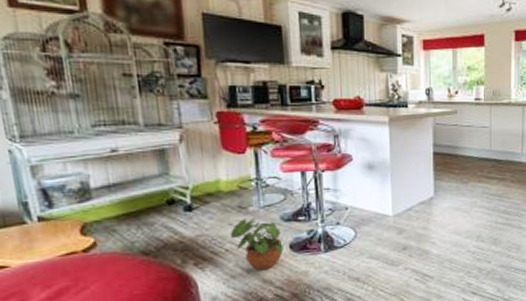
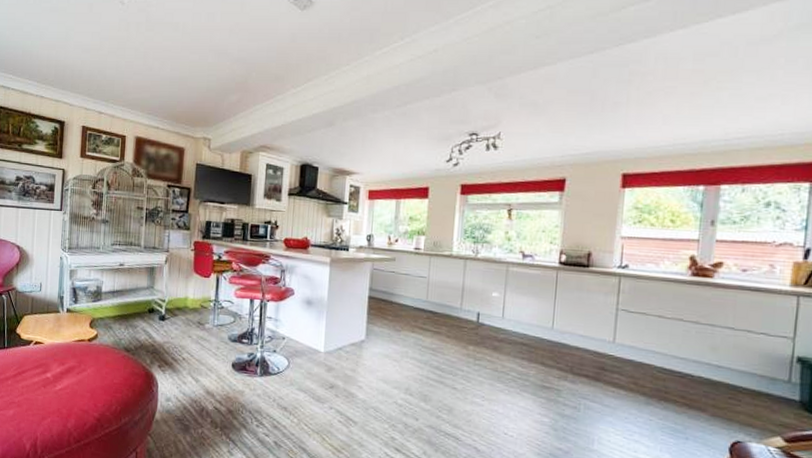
potted plant: present [229,217,284,271] -> none [188,333,227,383]

